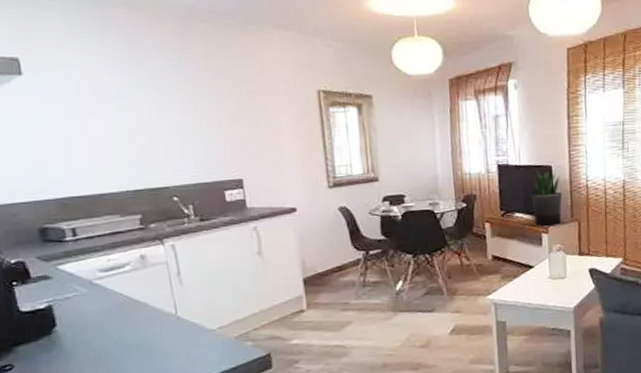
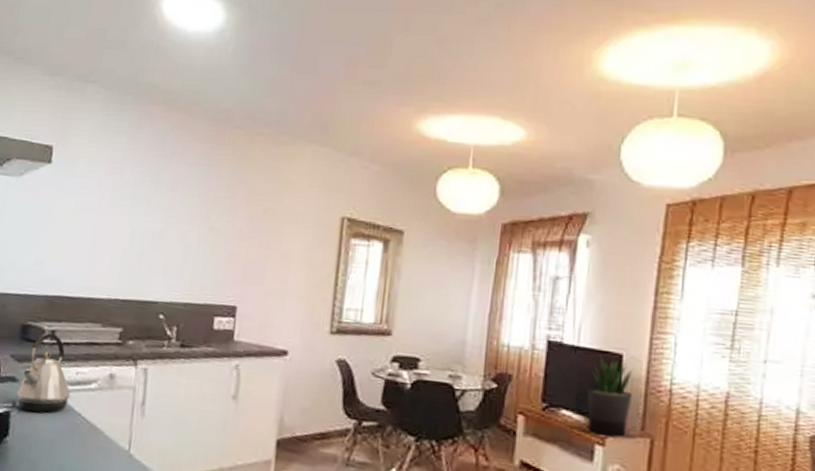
kettle: none [53,231,108,302] -> present [16,333,71,413]

